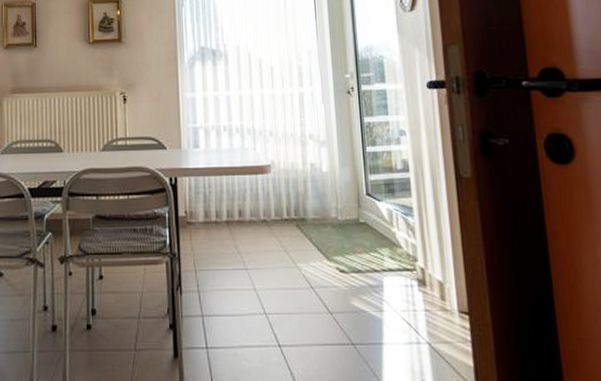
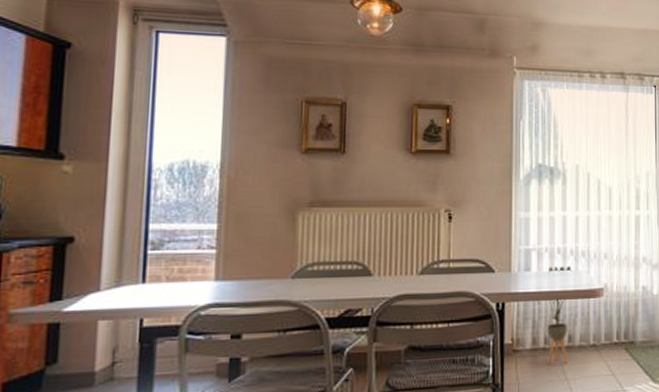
house plant: none [207,143,239,237] -> present [537,266,572,364]

